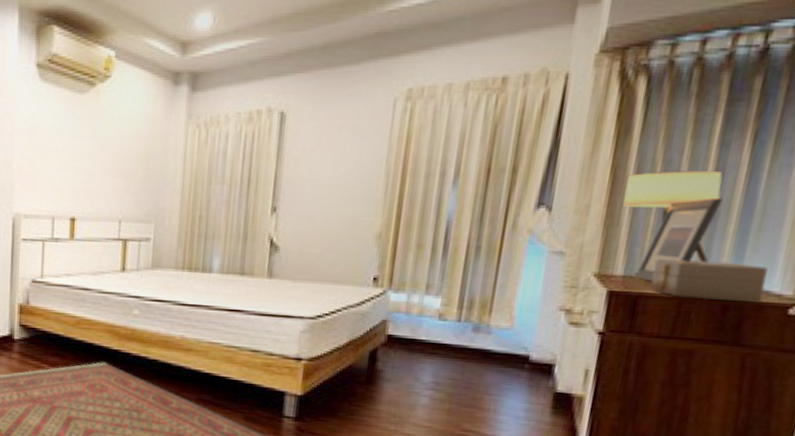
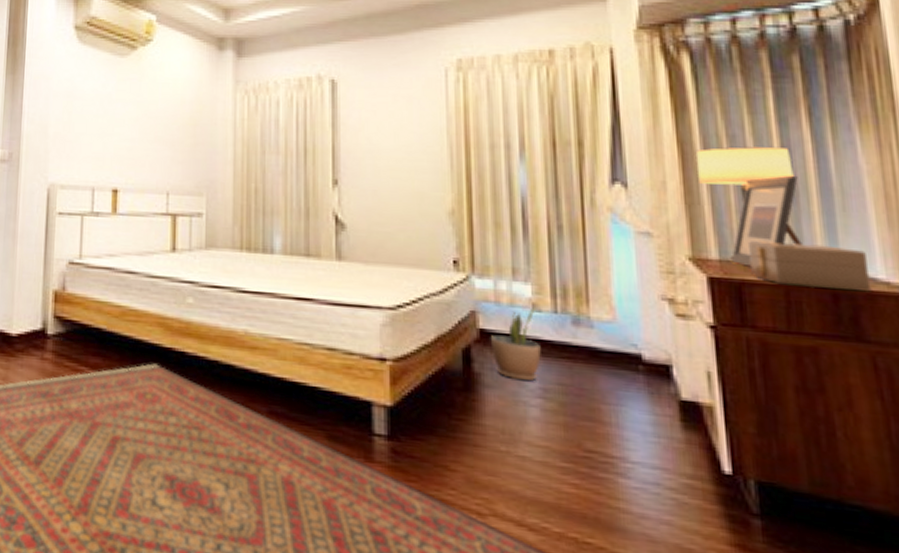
potted plant: none [395,316,443,377] -> present [491,306,541,382]

